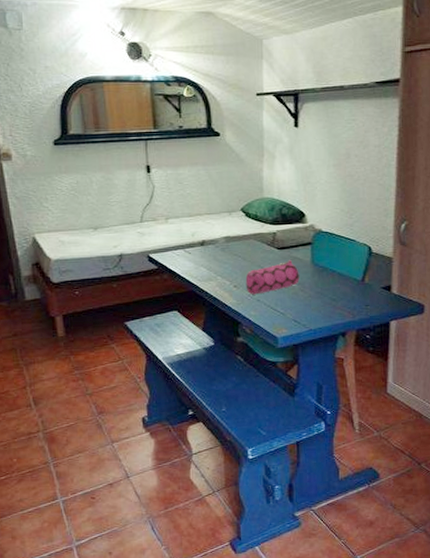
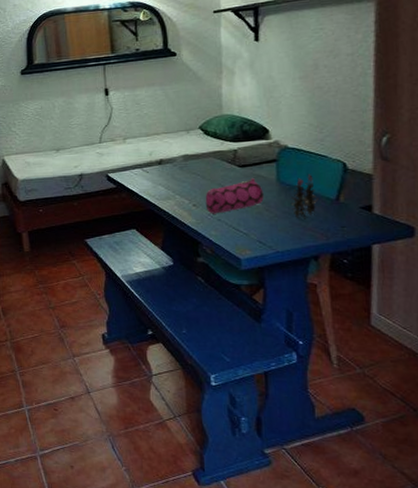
flower: none [323,256,348,299] -> present [290,173,320,219]

